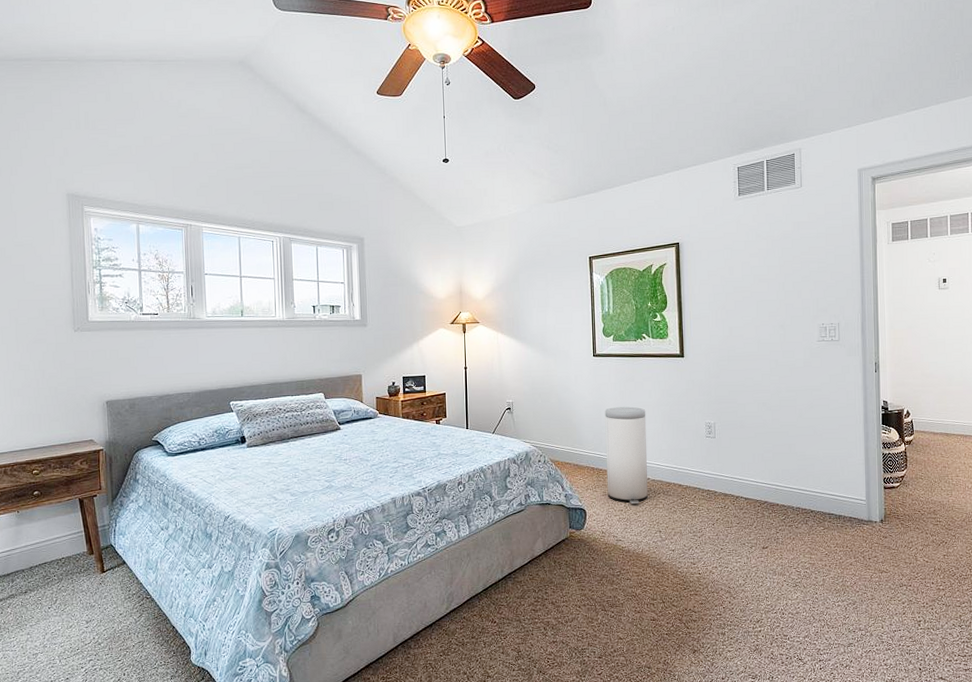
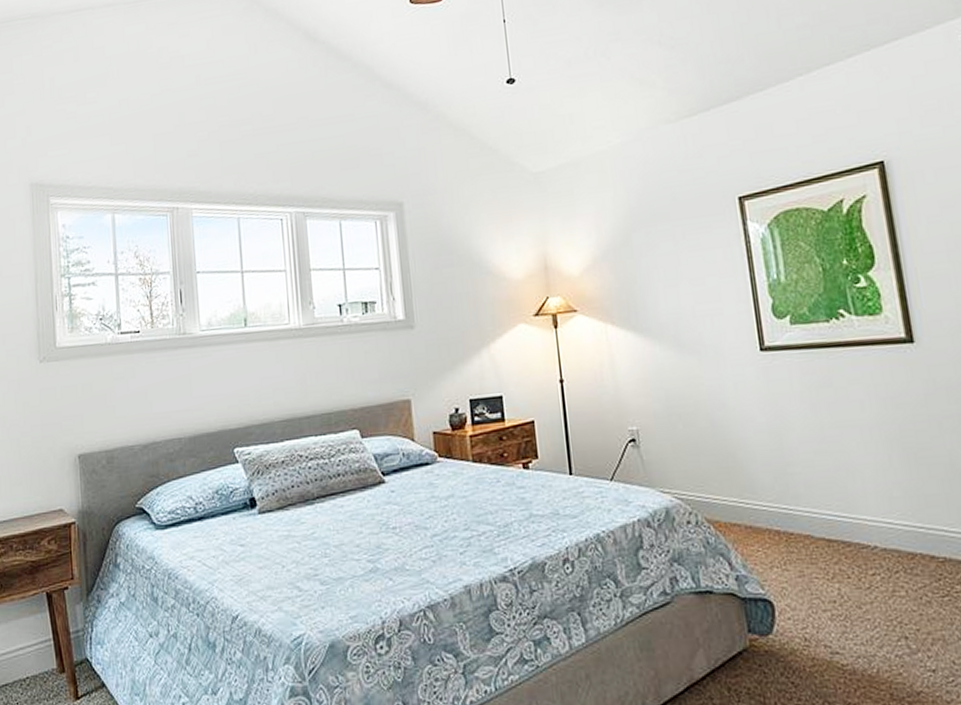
pedal bin: present [604,406,648,505] -> none [788,428,878,592]

